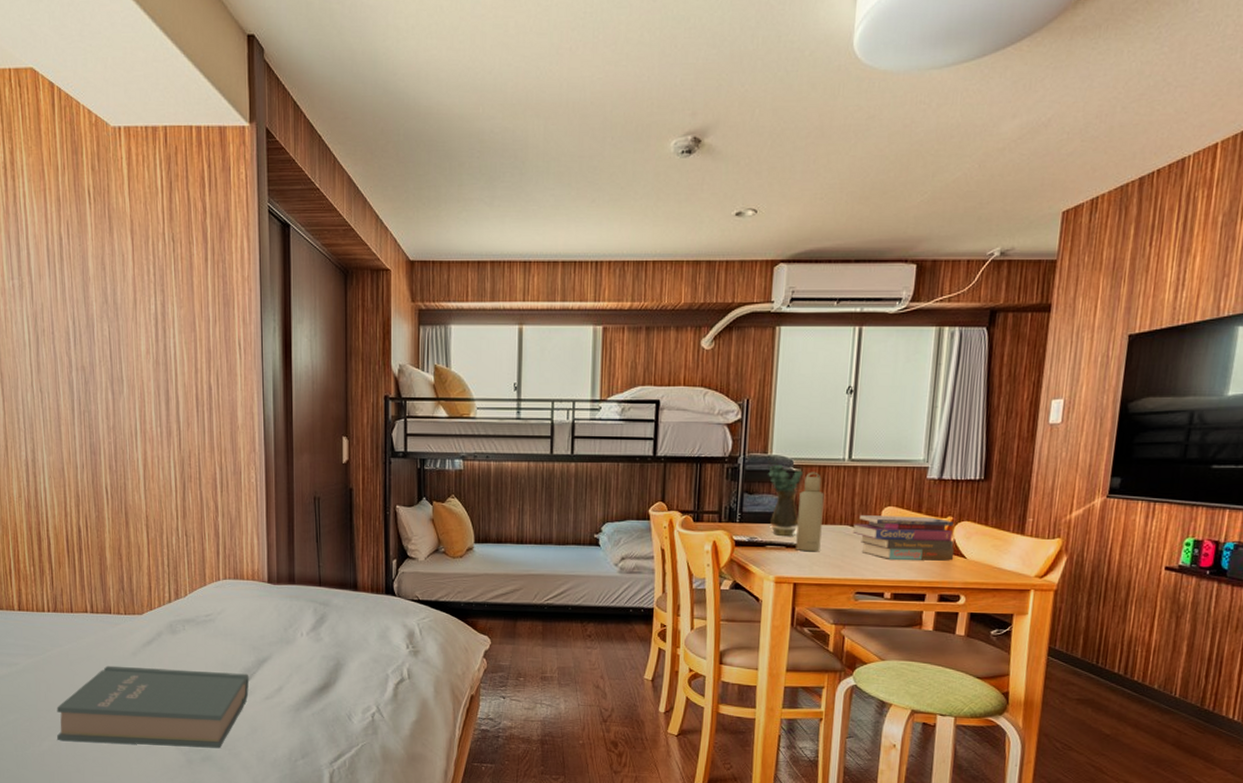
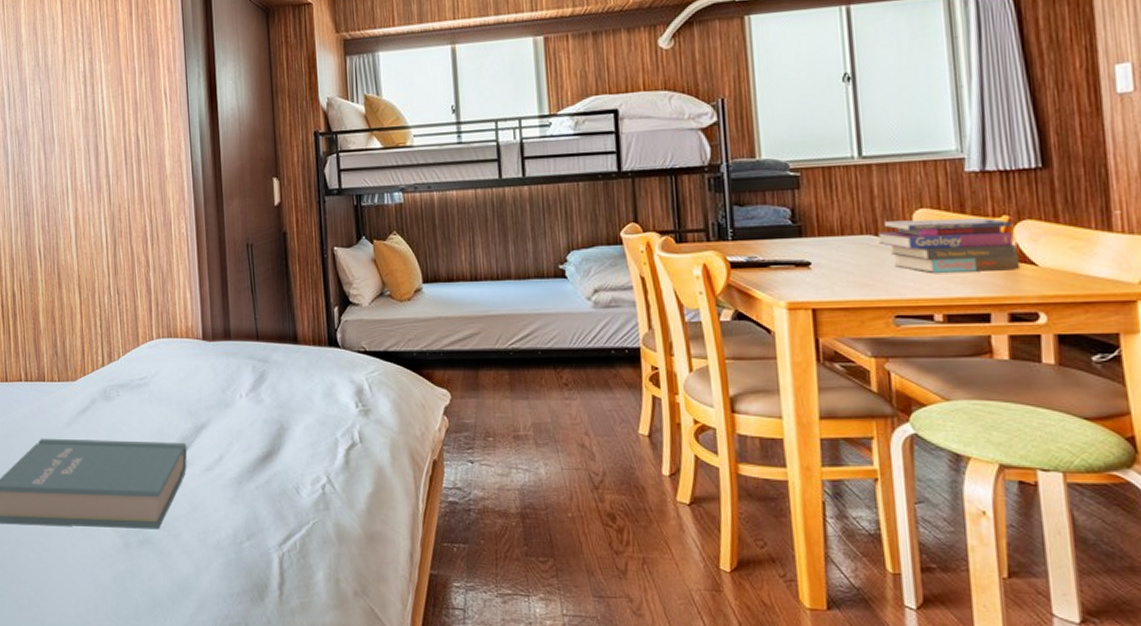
vase: present [767,460,803,537] -> none [757,165,808,254]
bottle: present [796,472,824,552] -> none [803,174,840,270]

